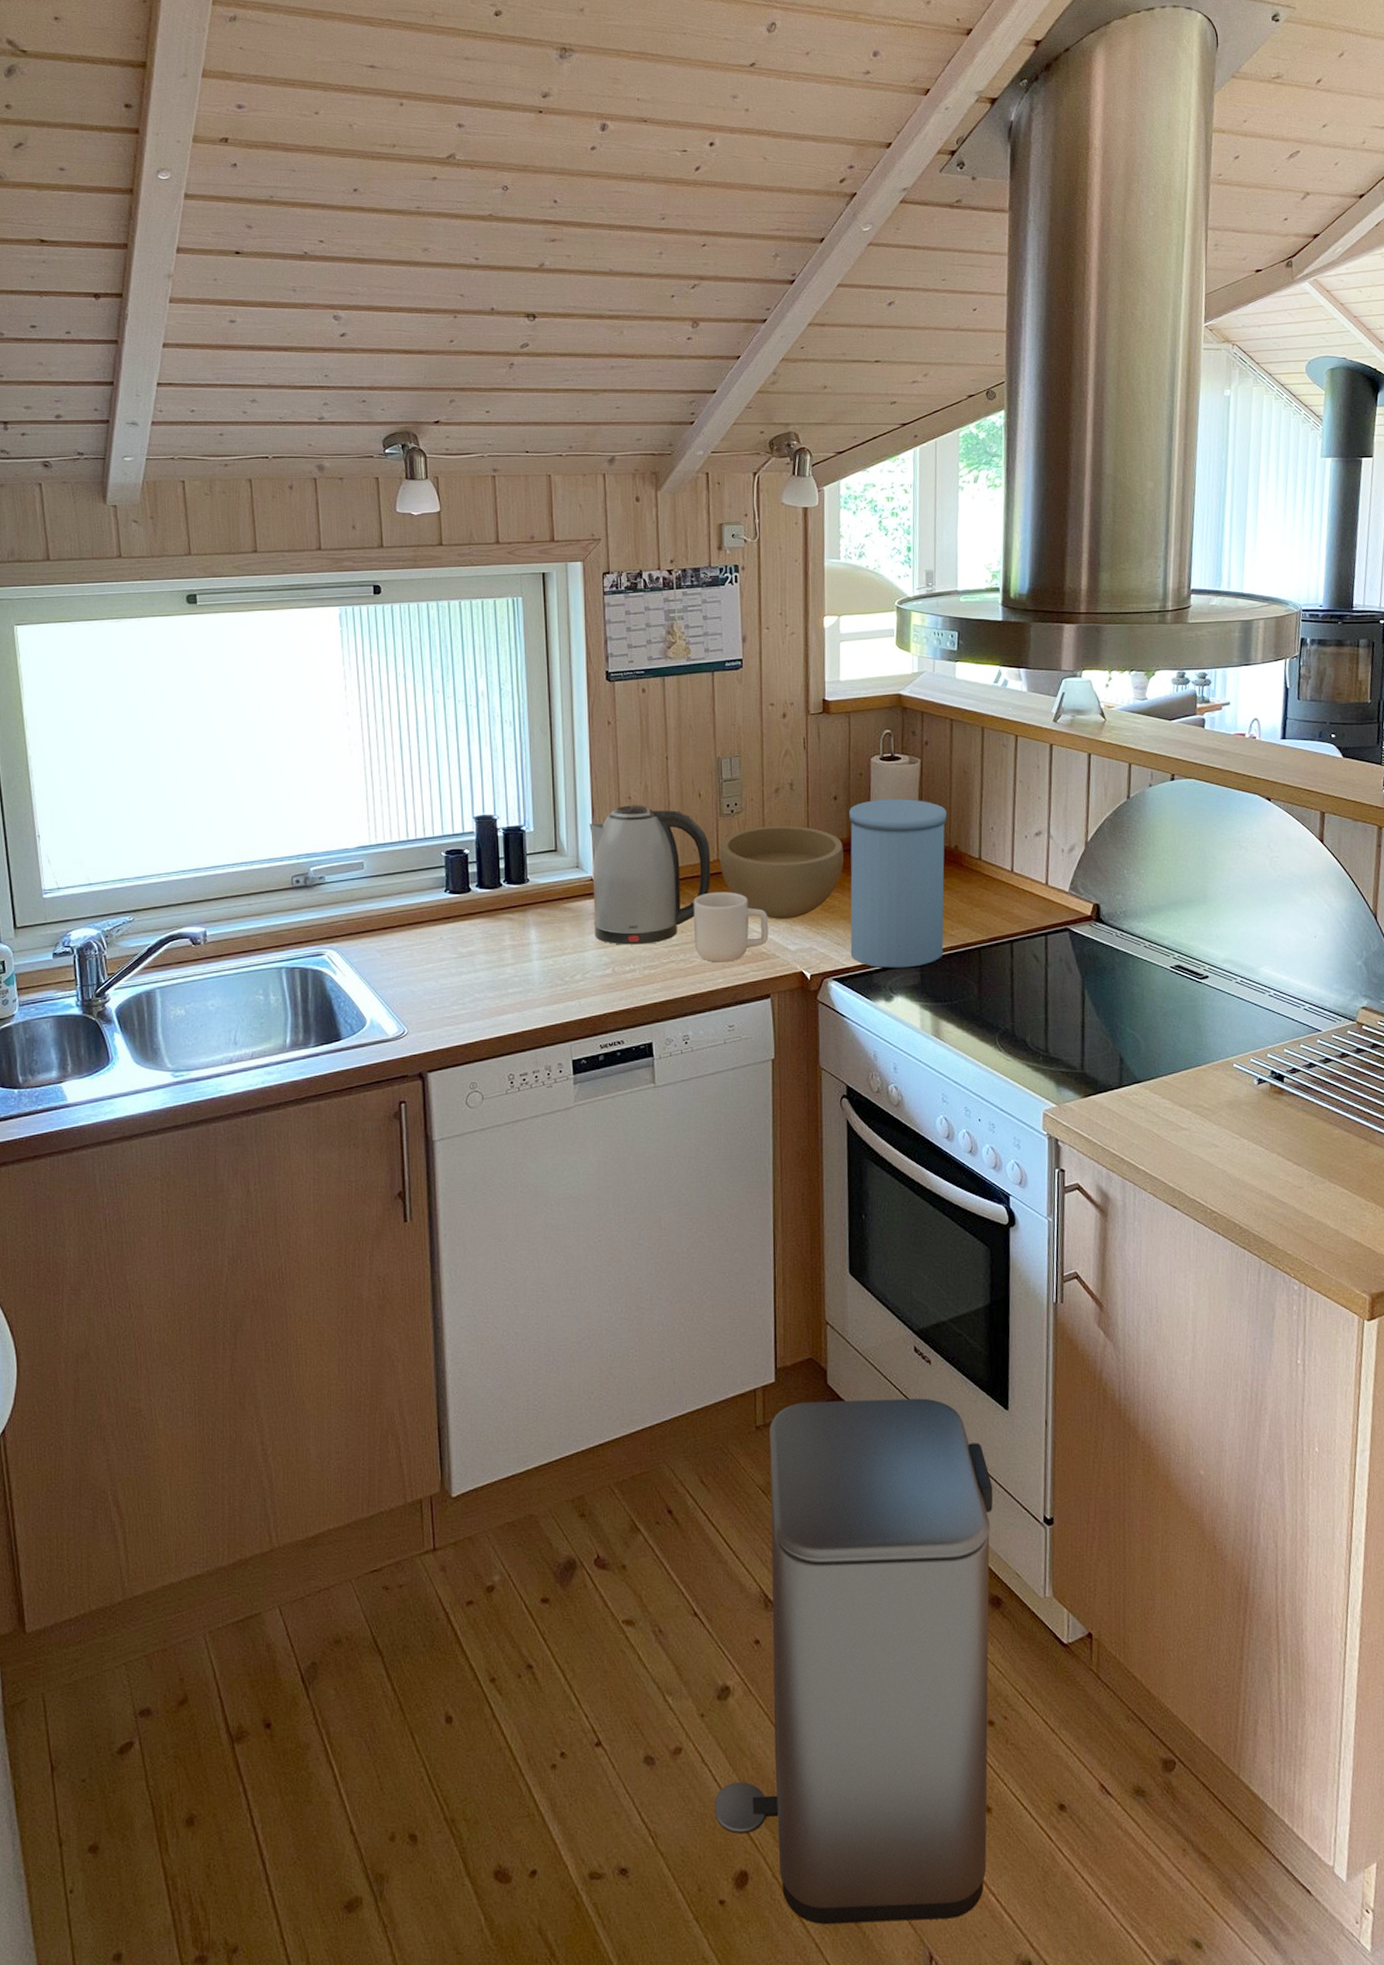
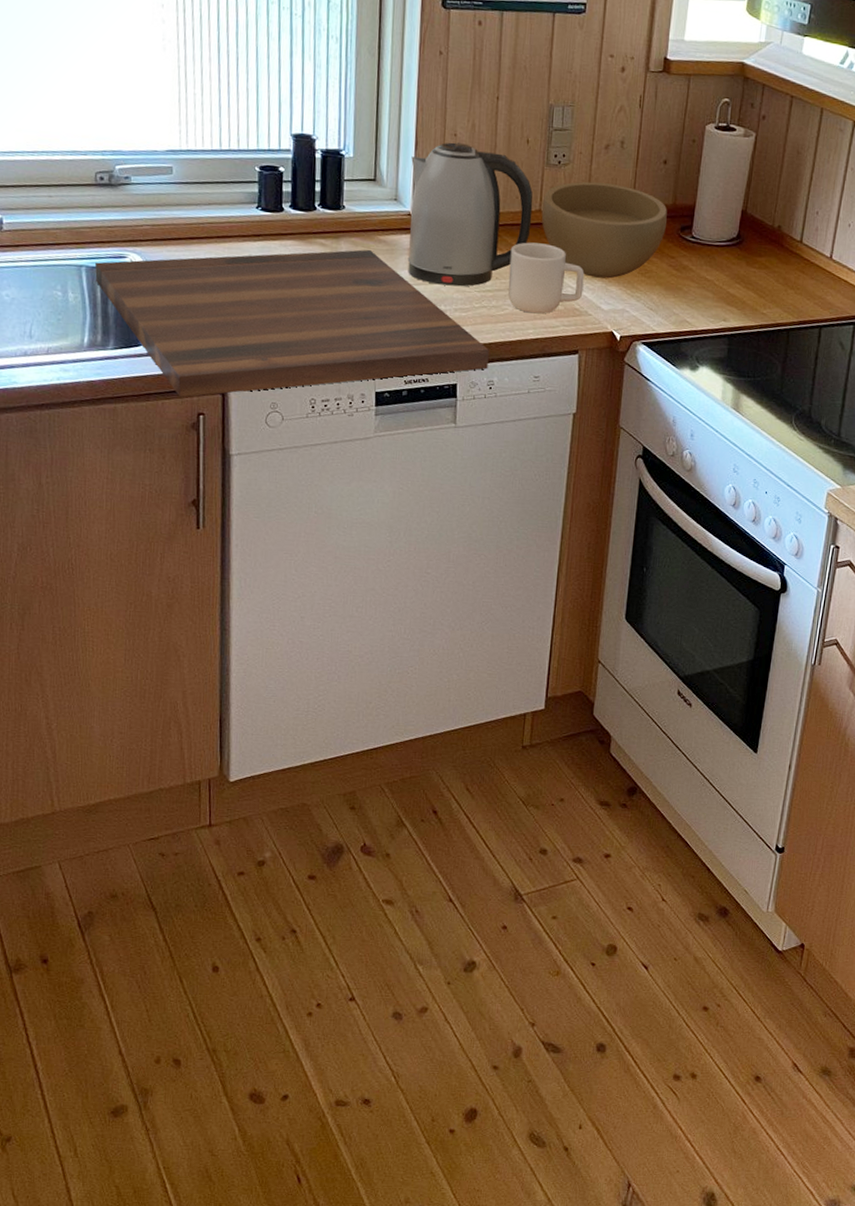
cutting board: none [295,919,682,1088] -> present [95,249,489,398]
pedal bin: present [715,1398,994,1924] -> none [452,728,734,1157]
canister: present [849,799,947,970] -> none [663,169,775,343]

